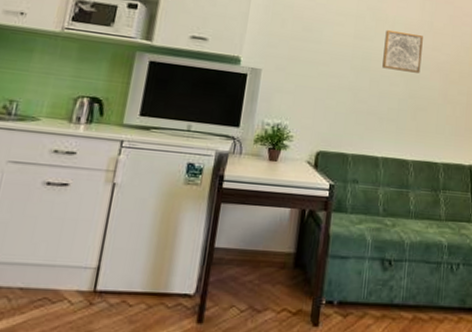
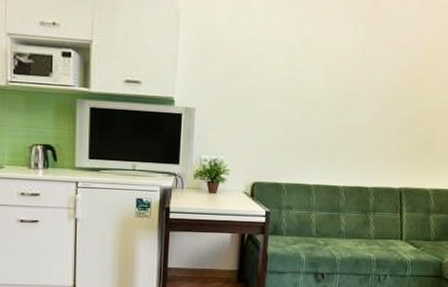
wall art: present [382,29,423,74] -> none [313,58,355,102]

